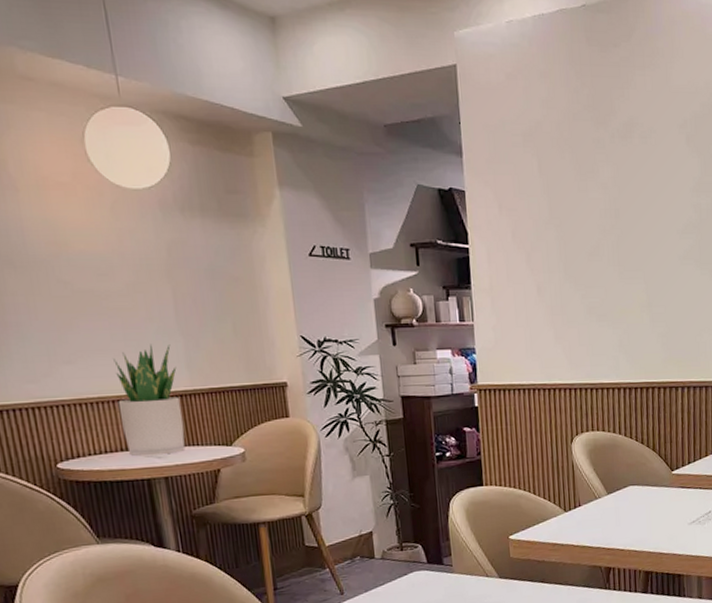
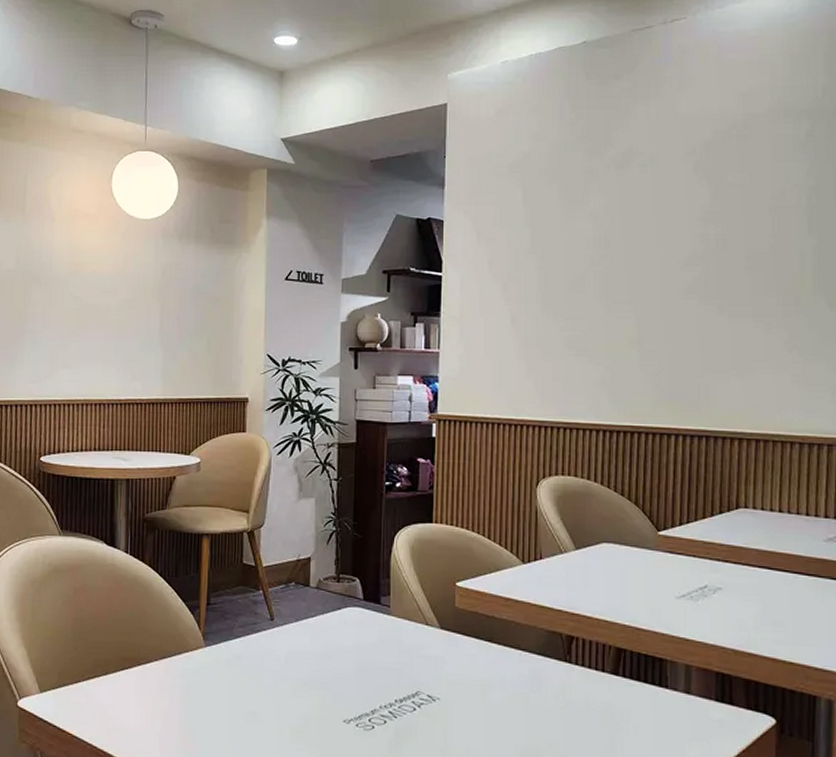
planter: present [113,344,186,457] -> none [98,354,153,458]

